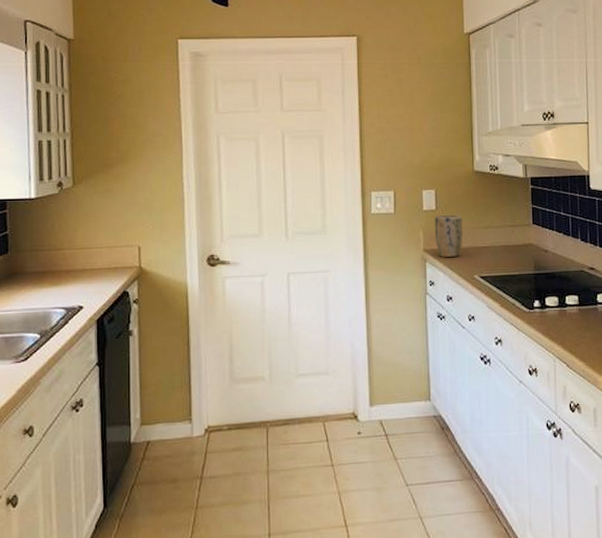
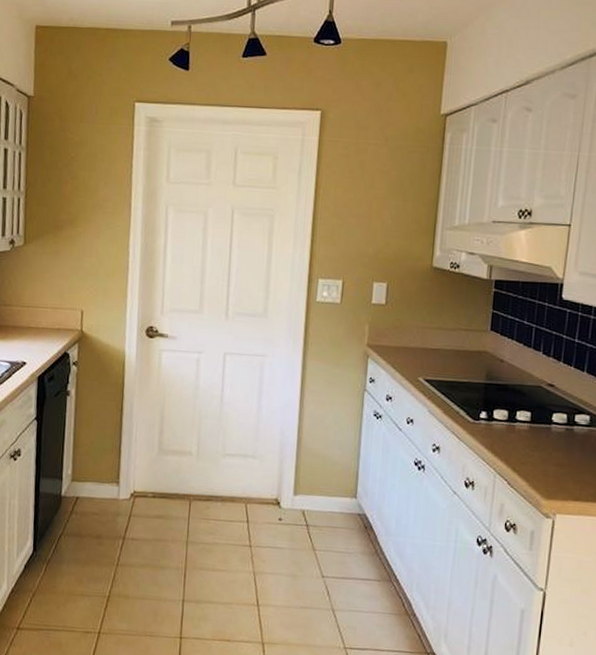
plant pot: present [434,214,463,257] -> none [381,310,413,356]

